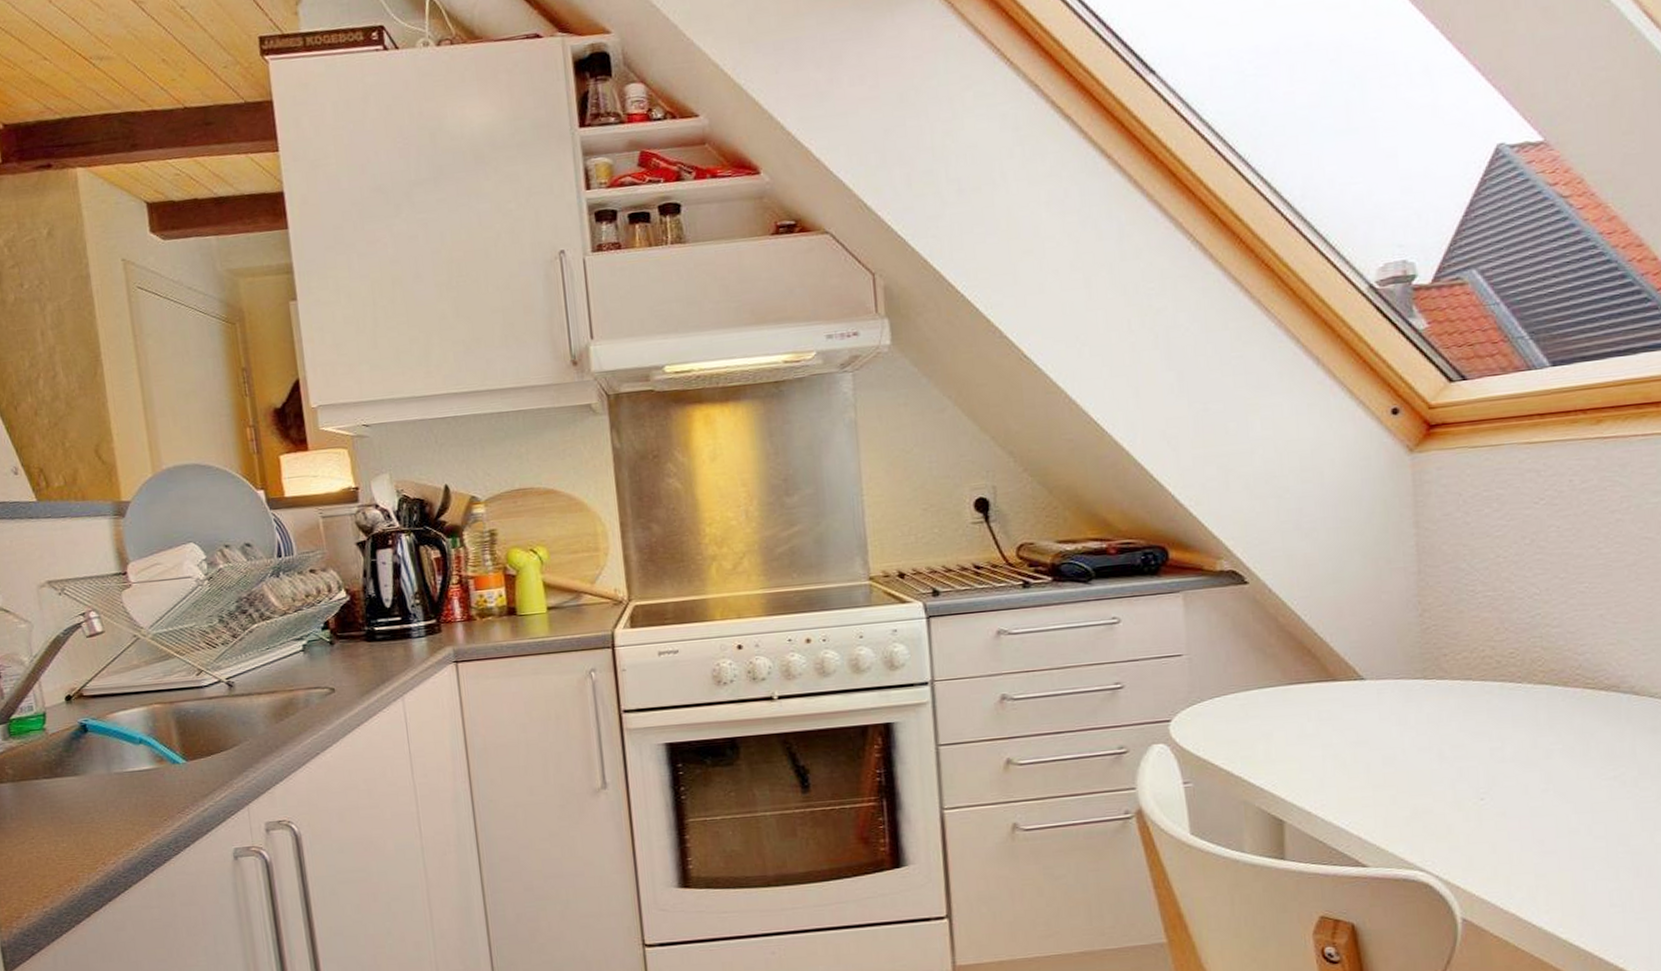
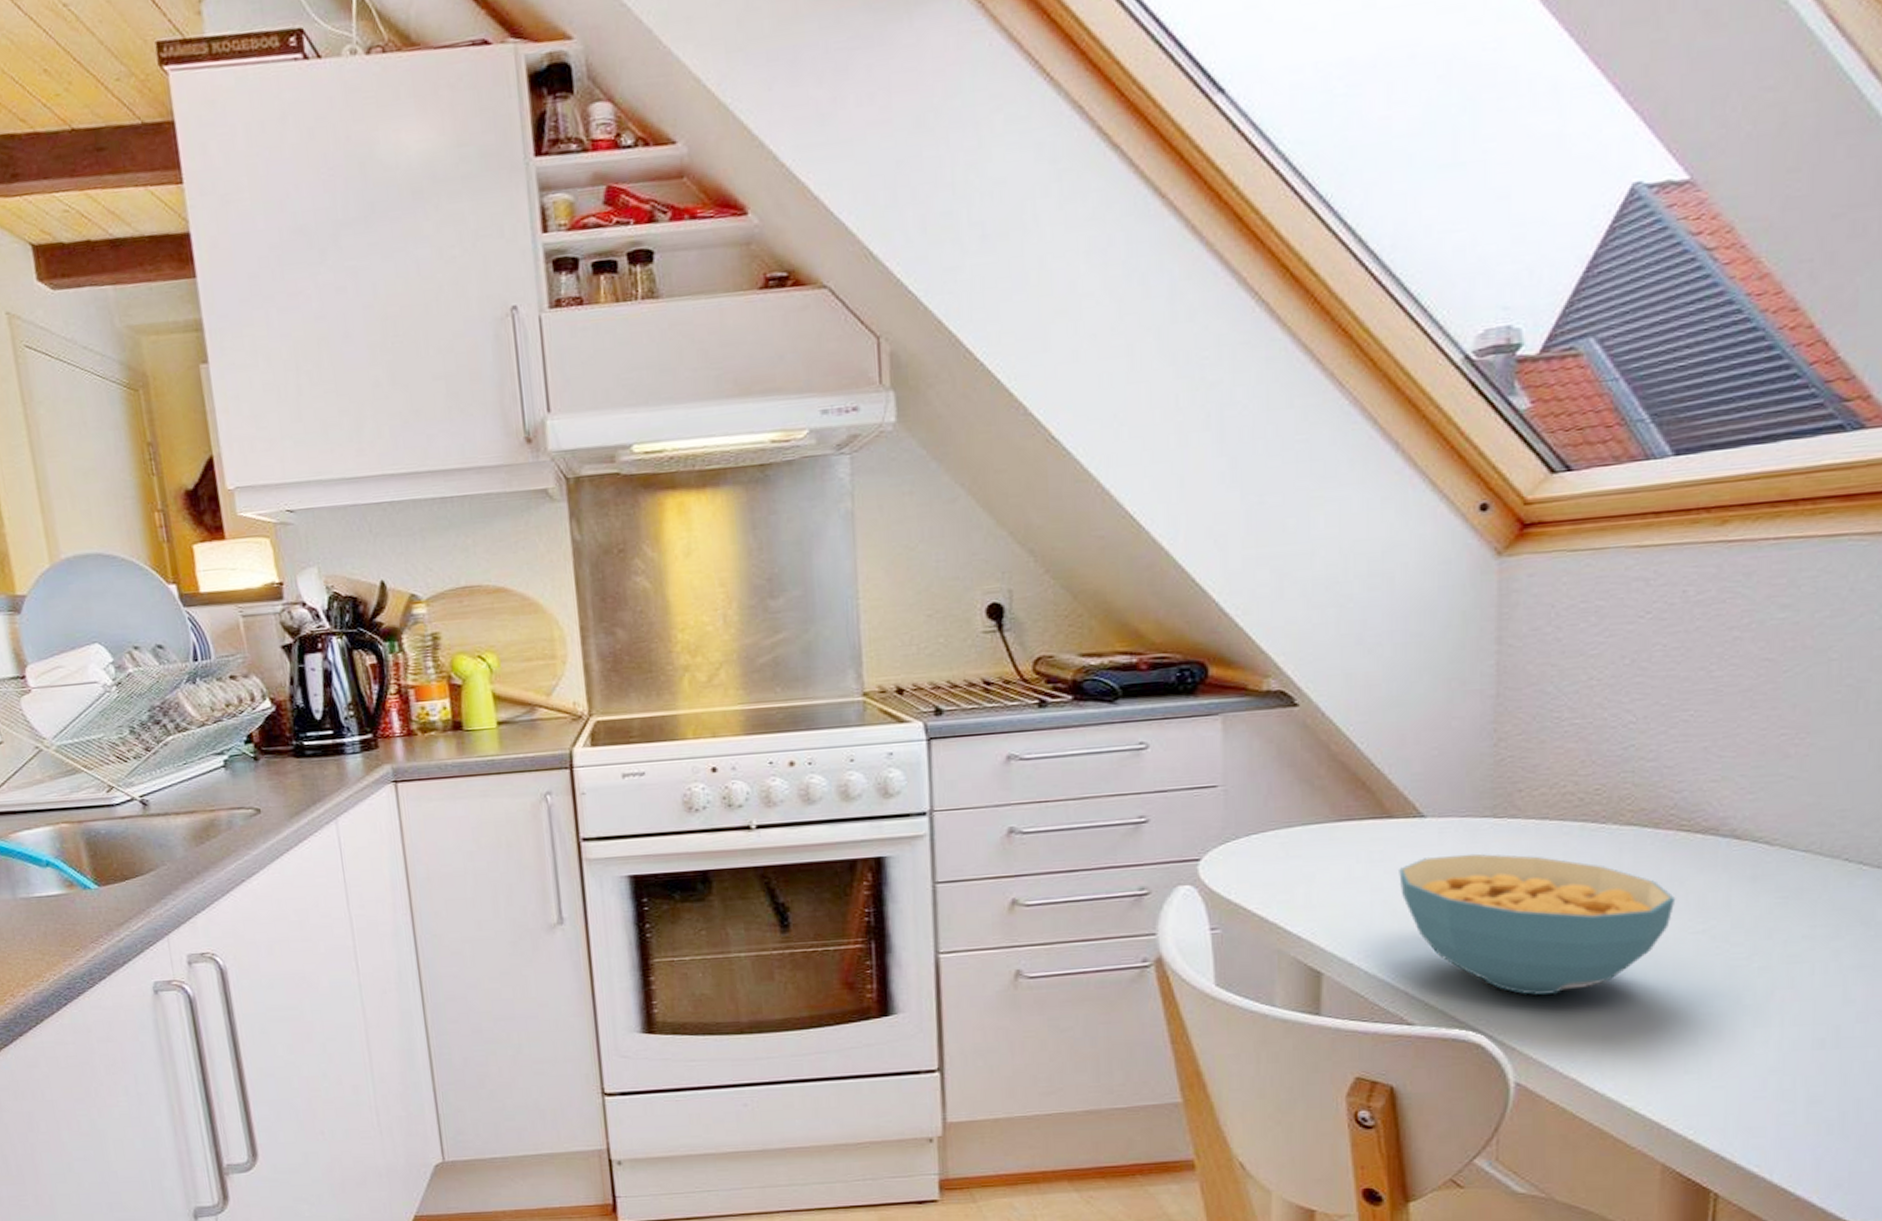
cereal bowl: none [1345,711,1588,838] -> present [1399,853,1676,995]

